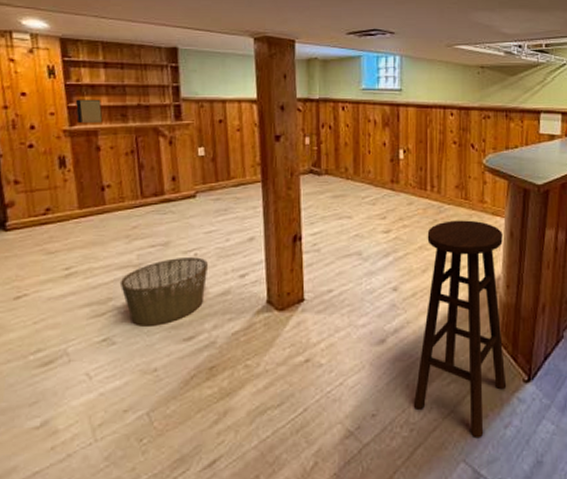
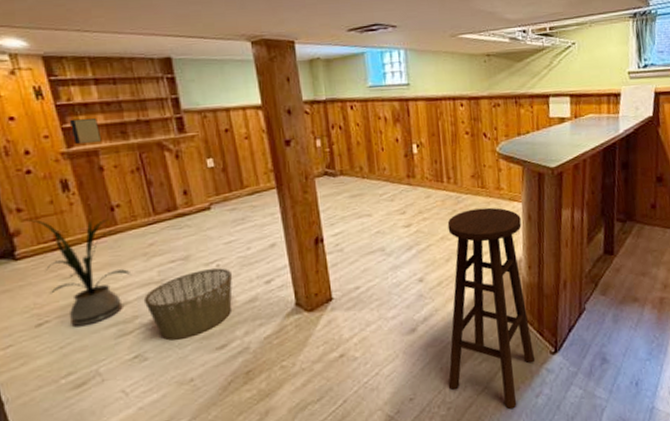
house plant: none [19,191,112,302] -> present [23,219,132,326]

